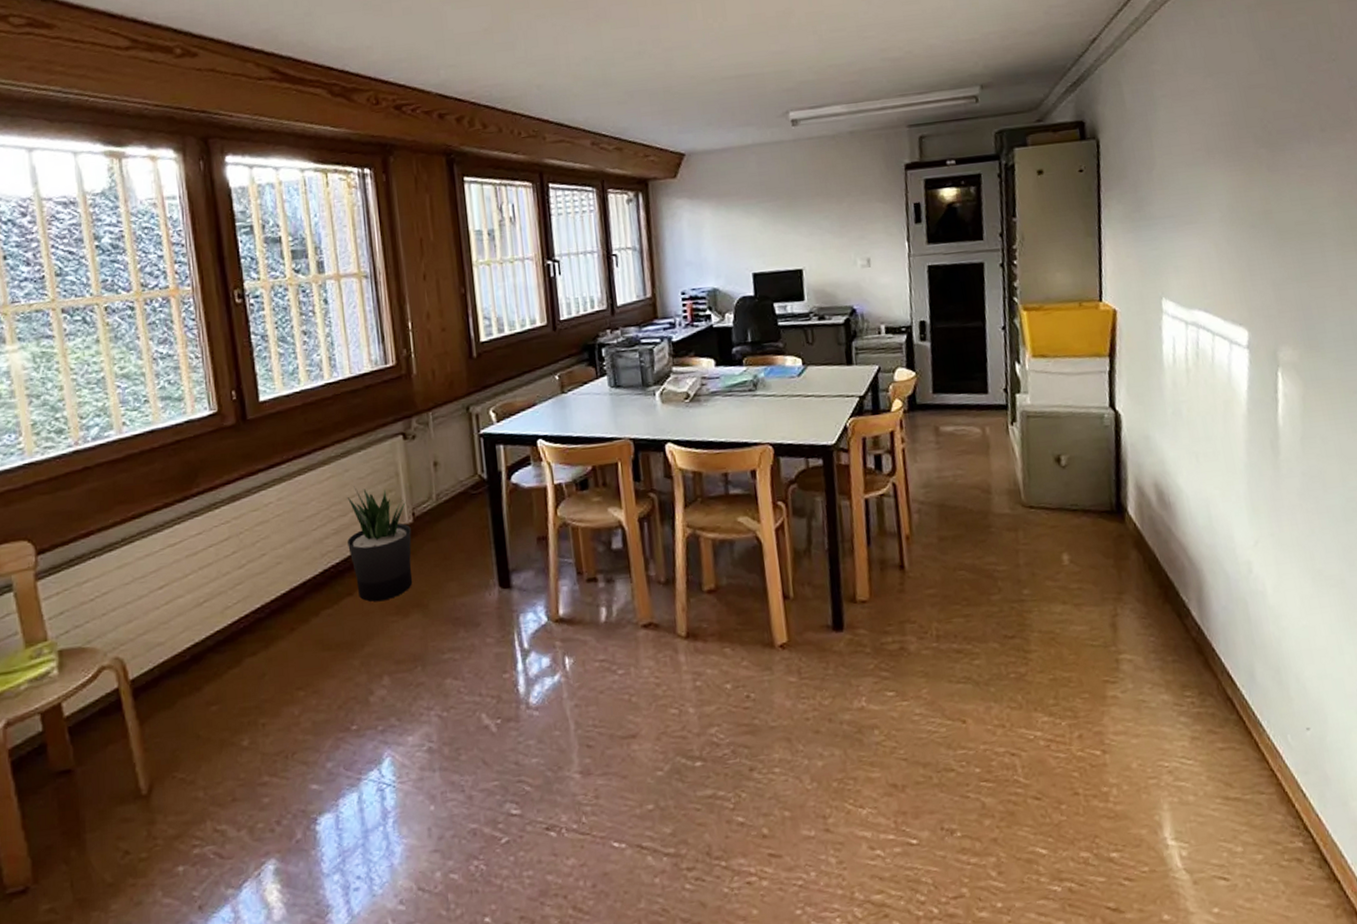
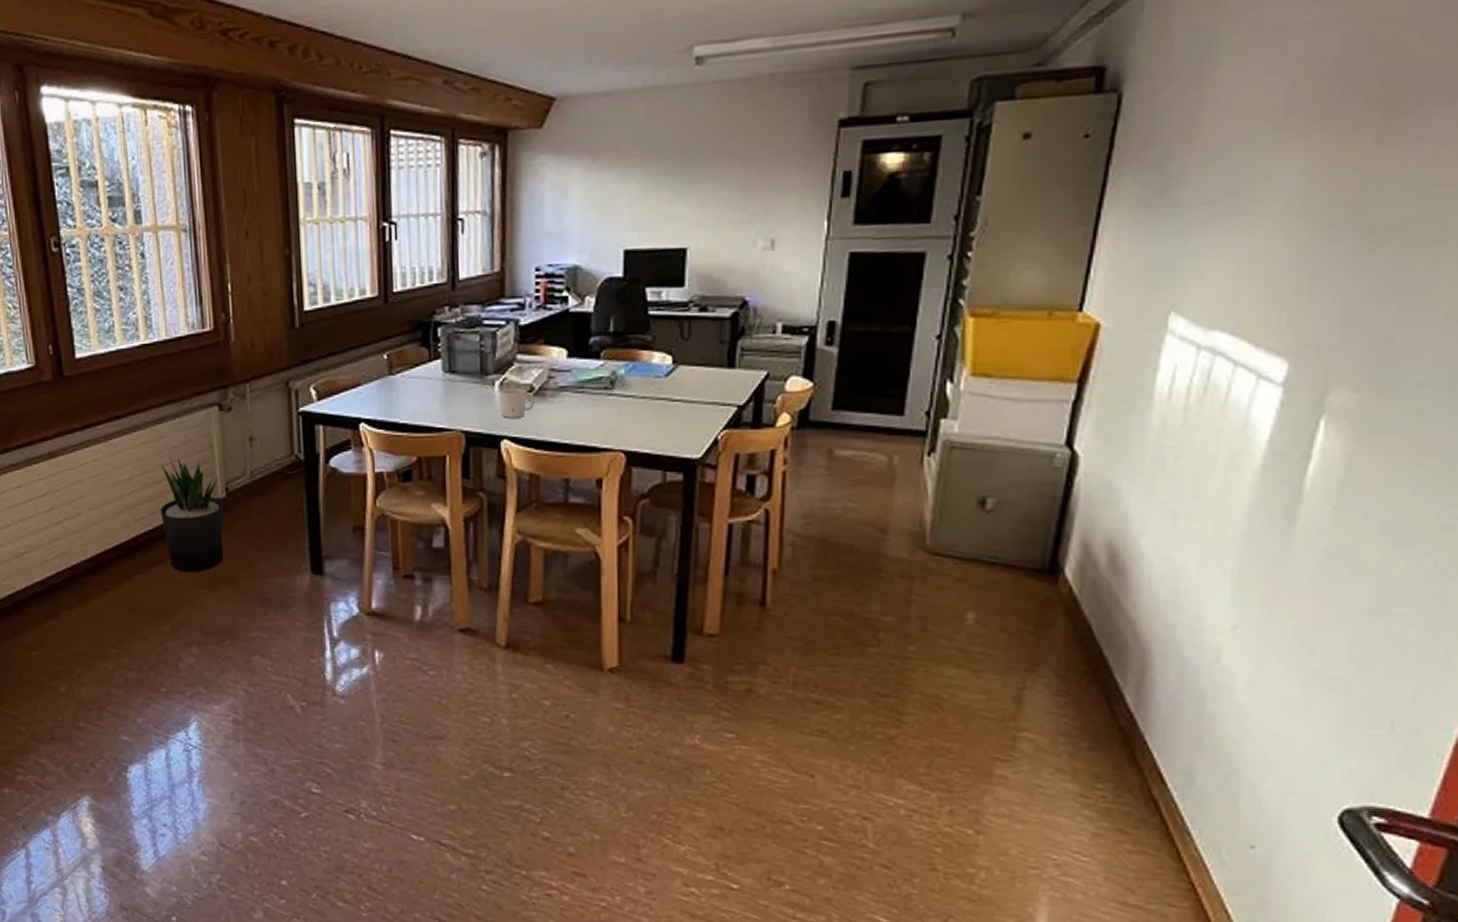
mug: none [661,396,692,424] -> present [500,387,535,418]

